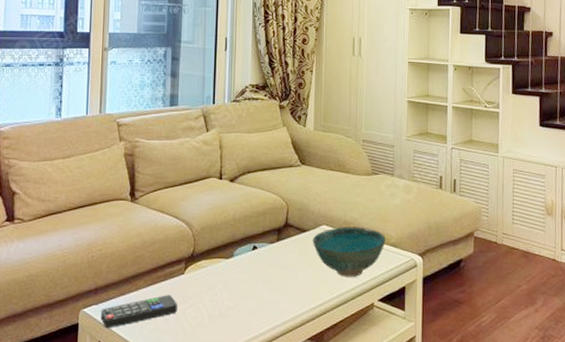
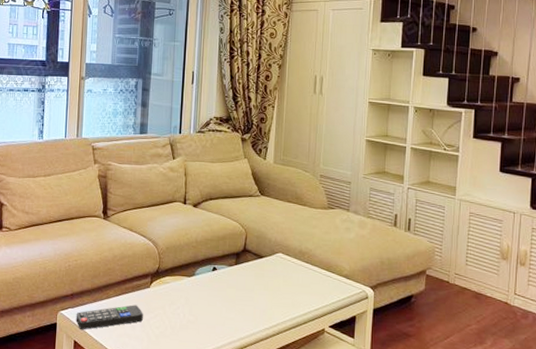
bowl: present [312,227,386,277] -> none [268,256,339,303]

